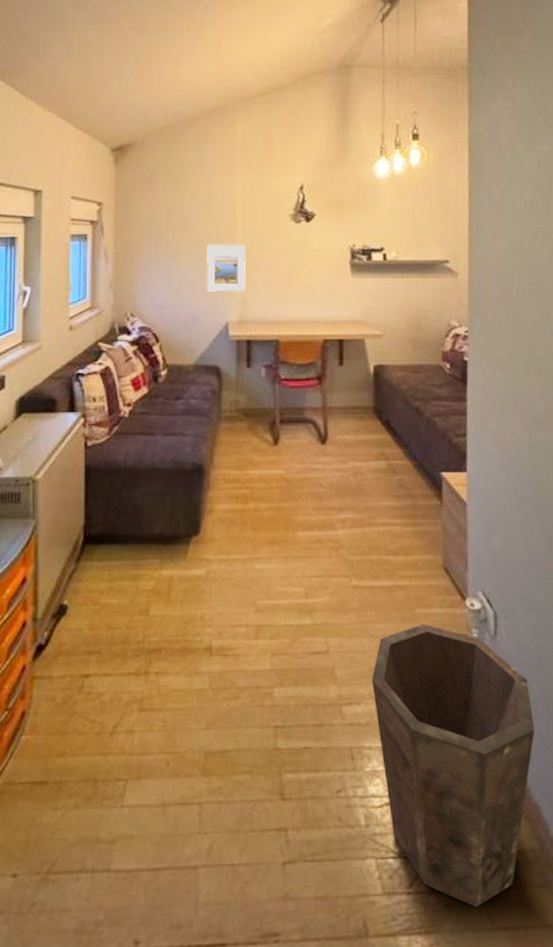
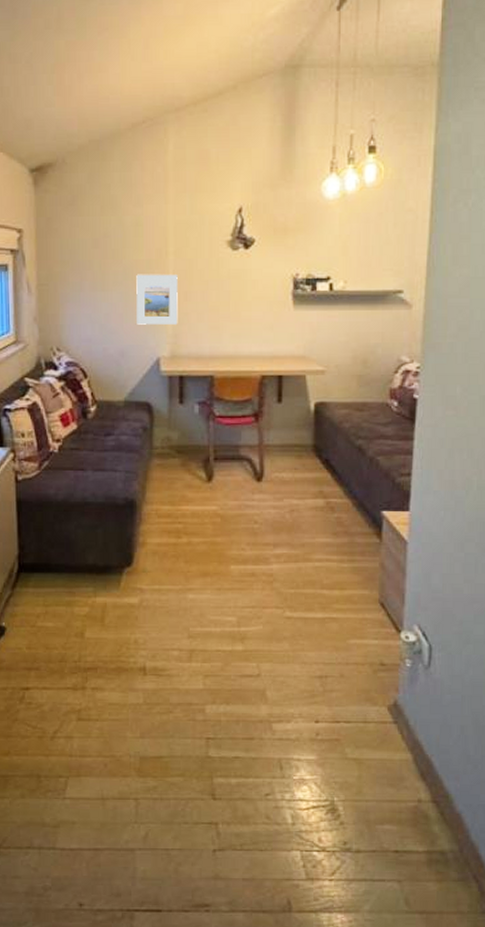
waste bin: present [371,623,535,908] -> none [301,653,463,895]

